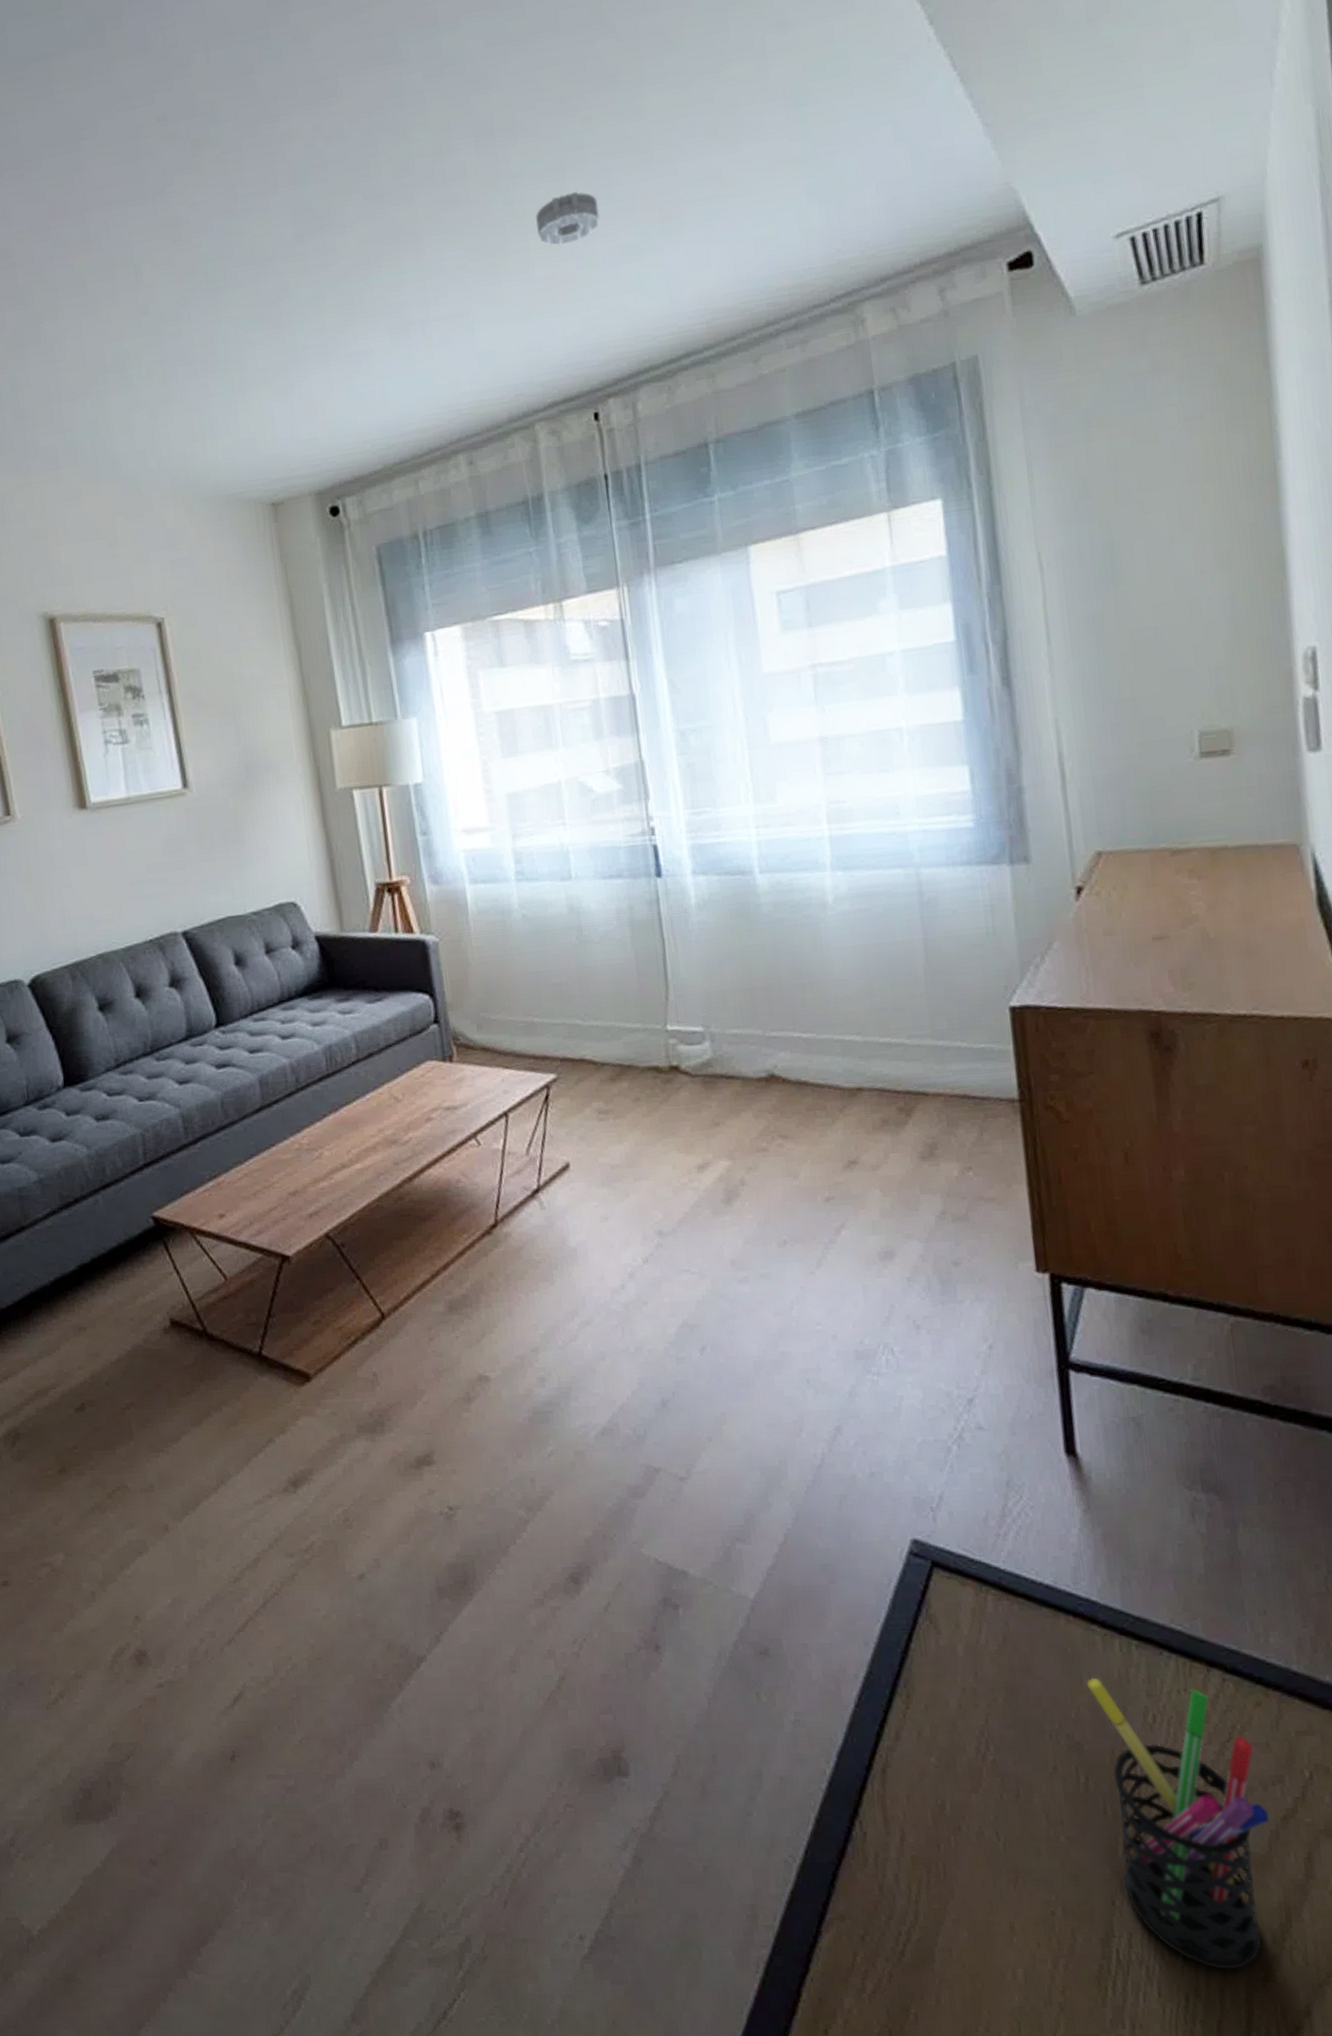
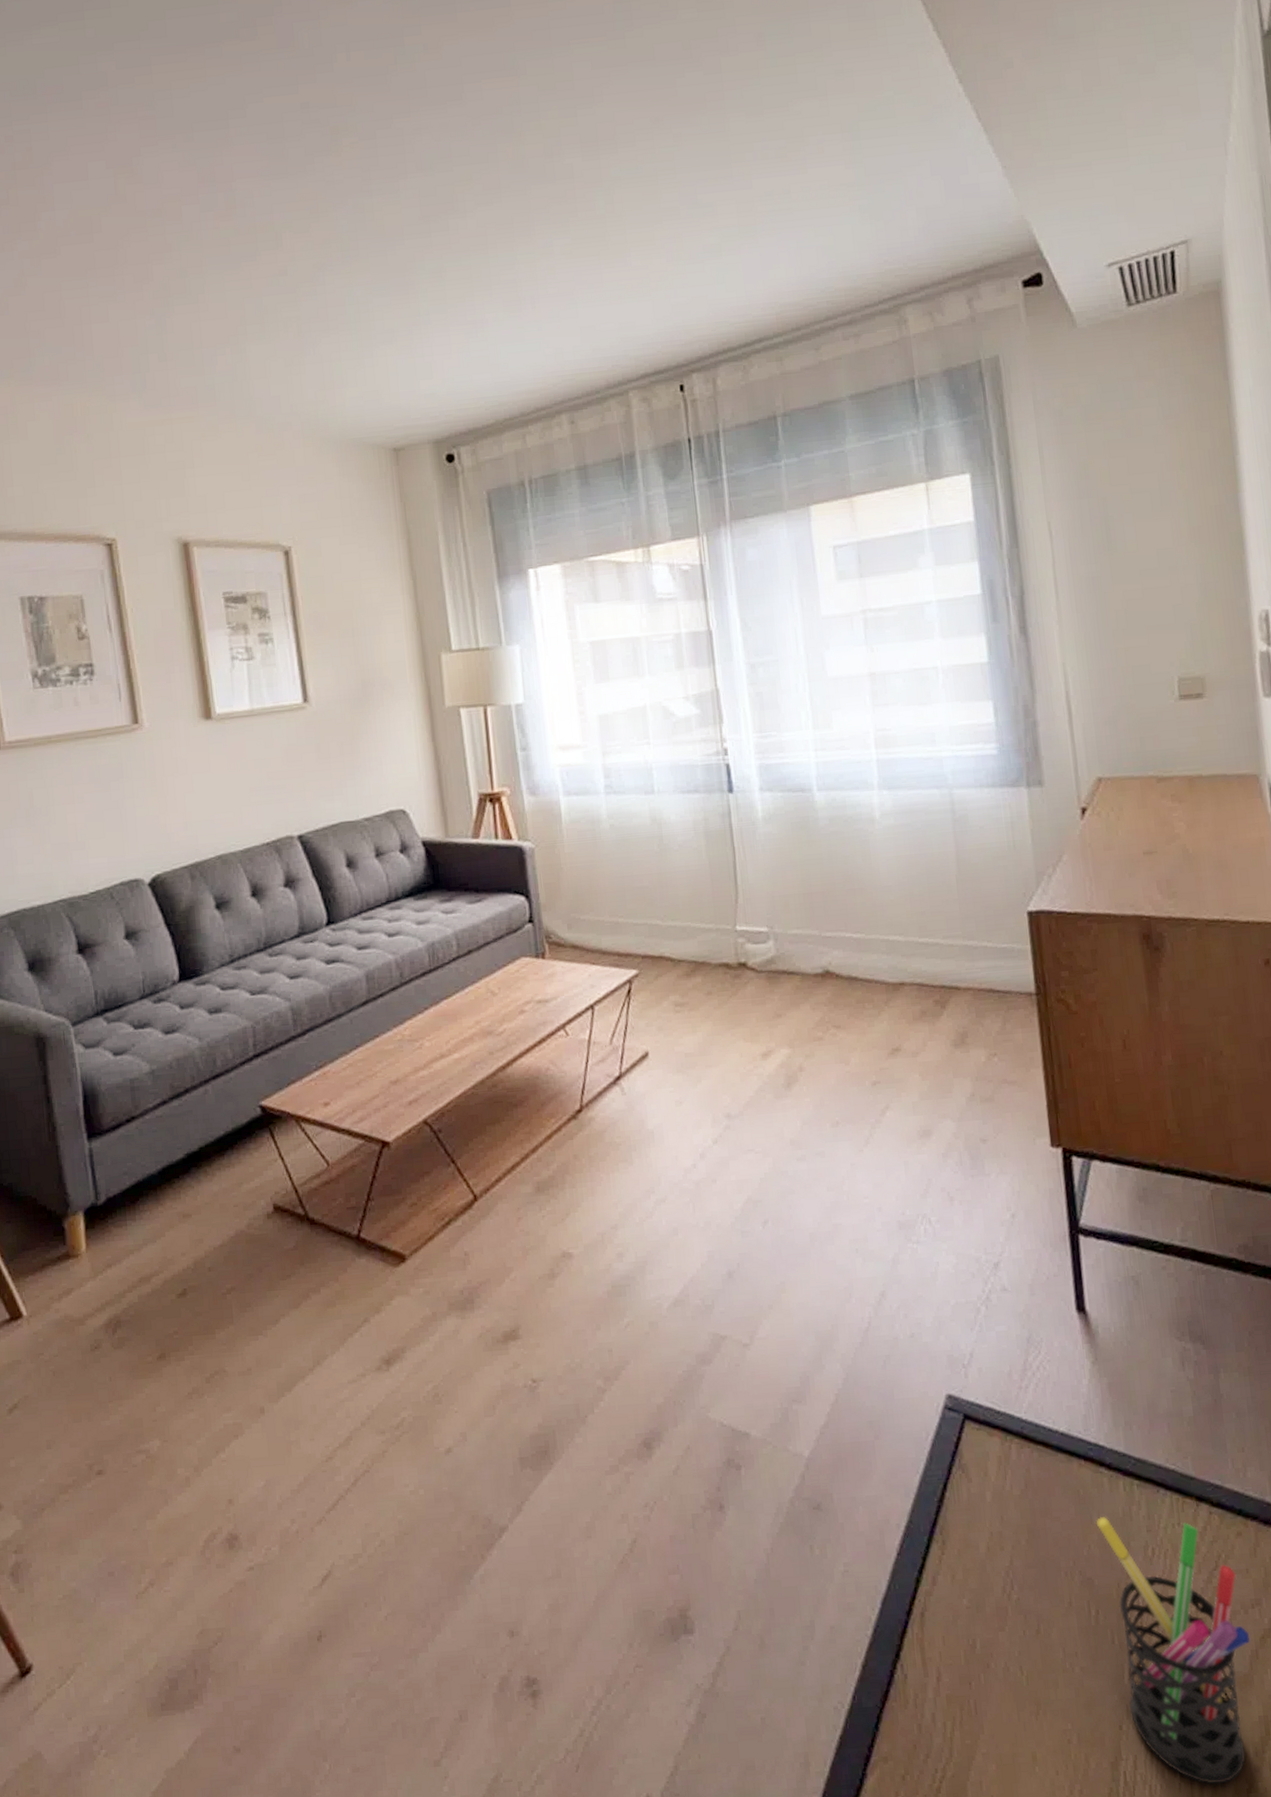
smoke detector: present [536,191,600,246] -> none [632,196,687,241]

